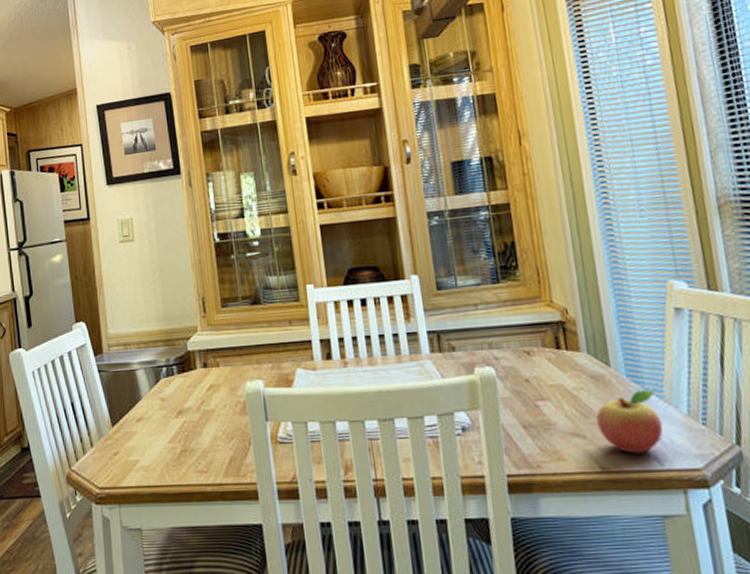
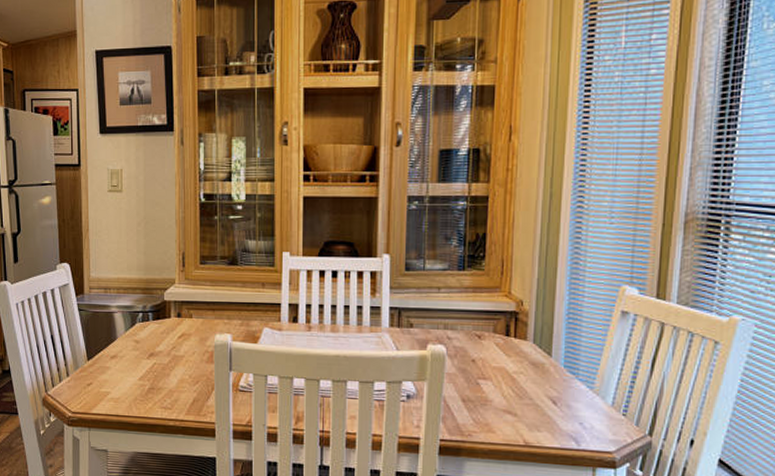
fruit: present [596,389,663,454] -> none [529,380,588,434]

